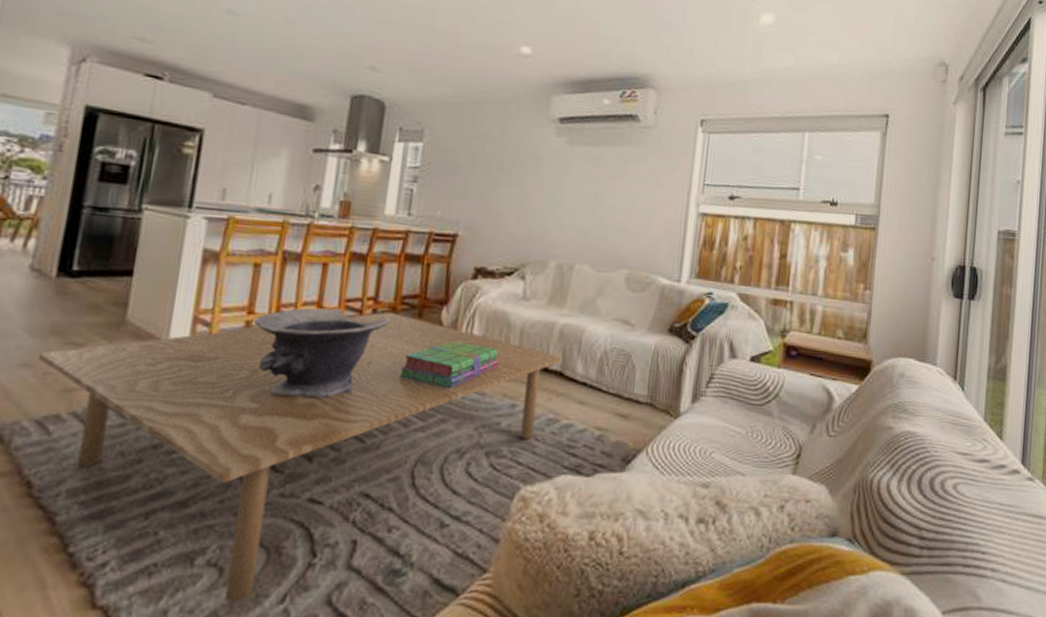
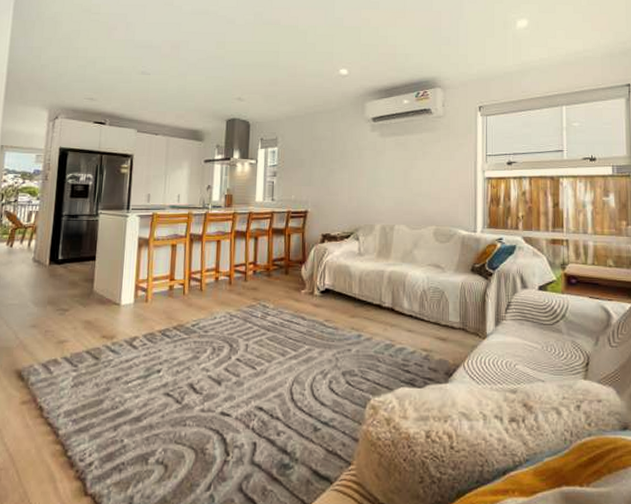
coffee table: present [39,312,563,603] -> none [42,272,393,490]
decorative bowl: present [253,307,389,398] -> none [174,272,265,337]
stack of books: present [399,340,500,389] -> none [275,289,346,326]

